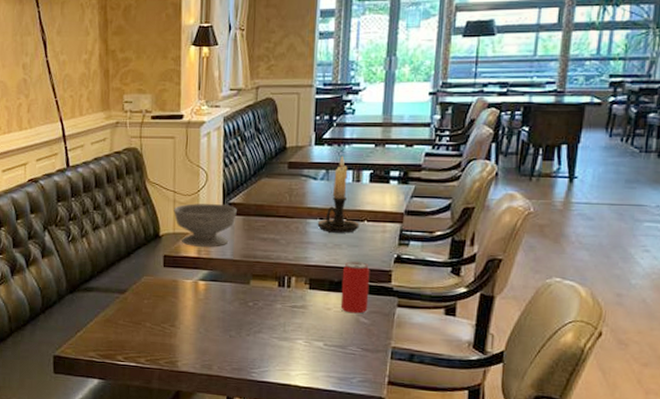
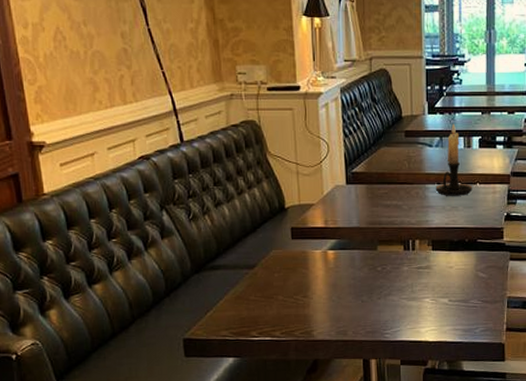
bowl: present [173,203,237,247] -> none [297,174,360,217]
beverage can: present [340,261,370,314] -> none [460,222,485,270]

